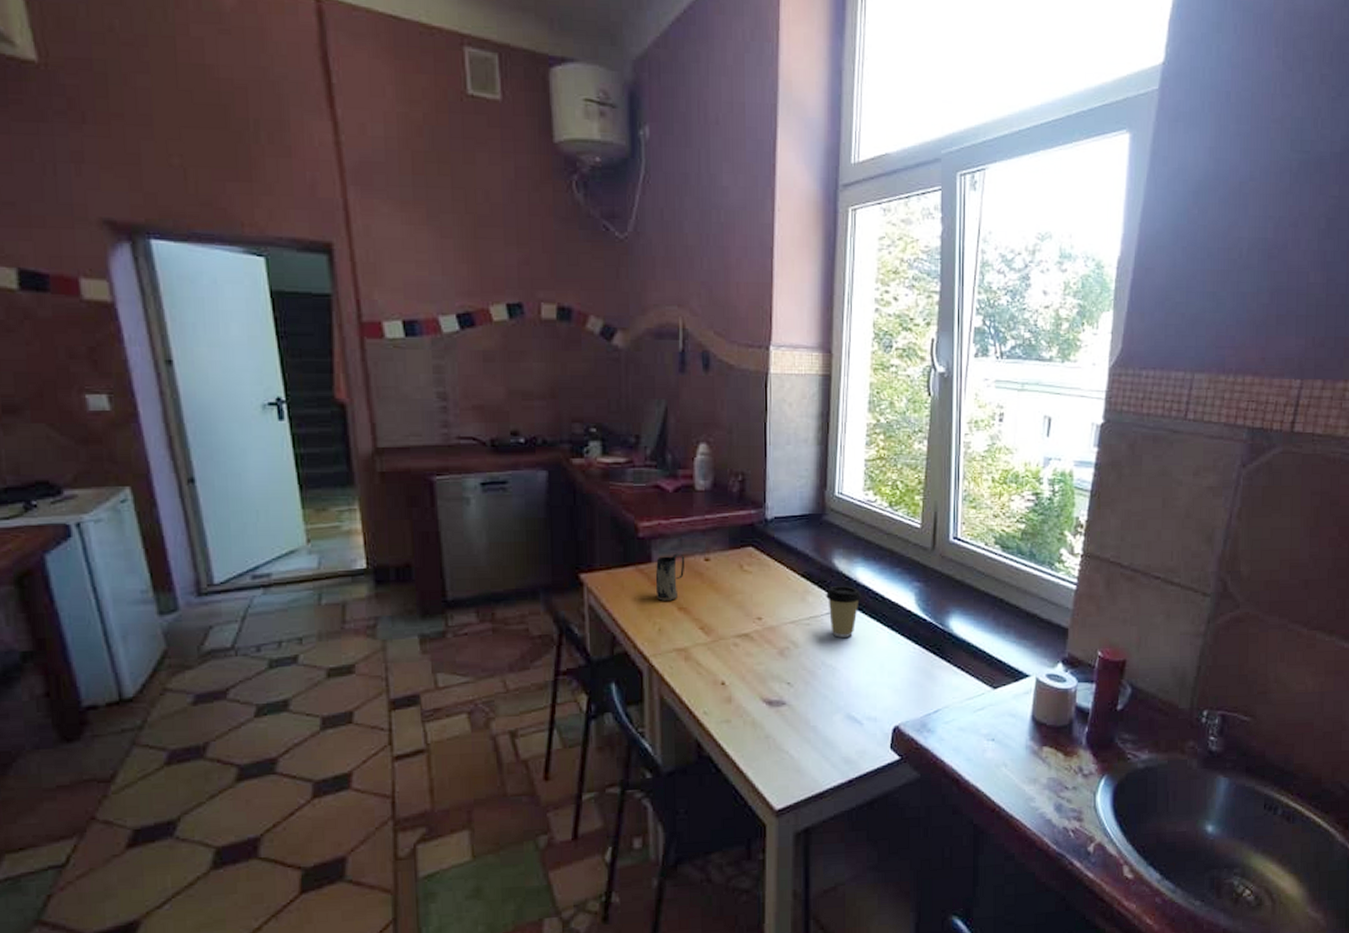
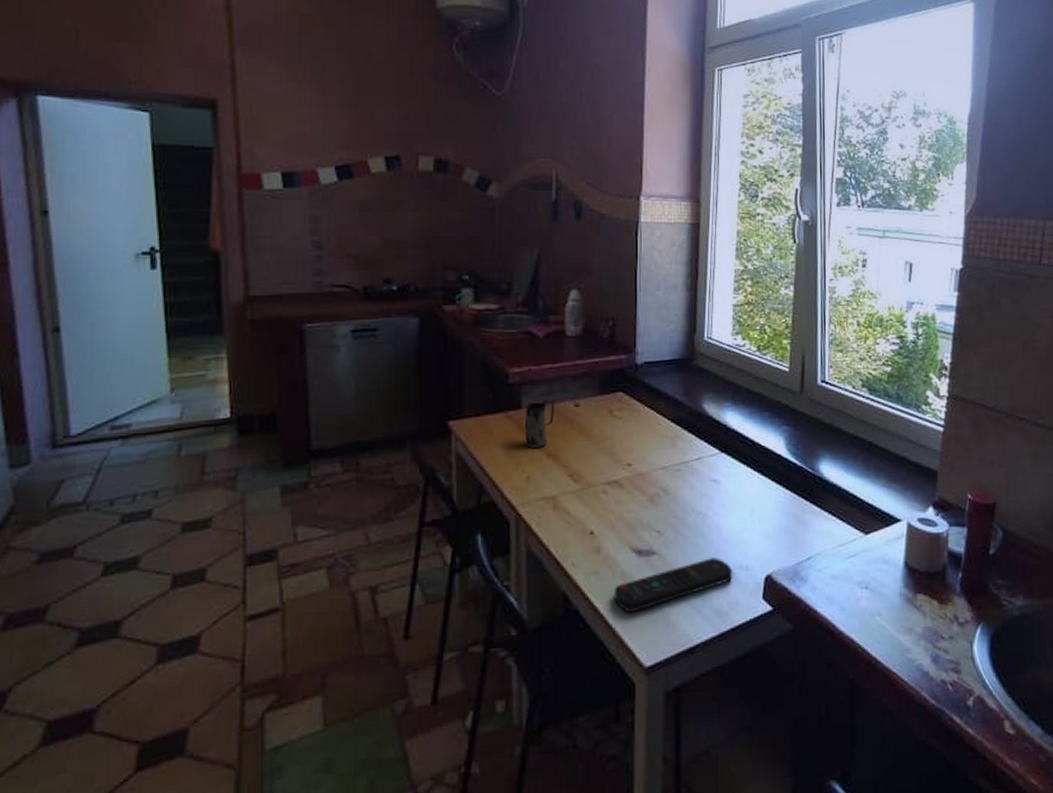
remote control: none [745,709,862,760] -> present [614,557,733,613]
coffee cup: present [826,586,862,638] -> none [696,430,732,483]

